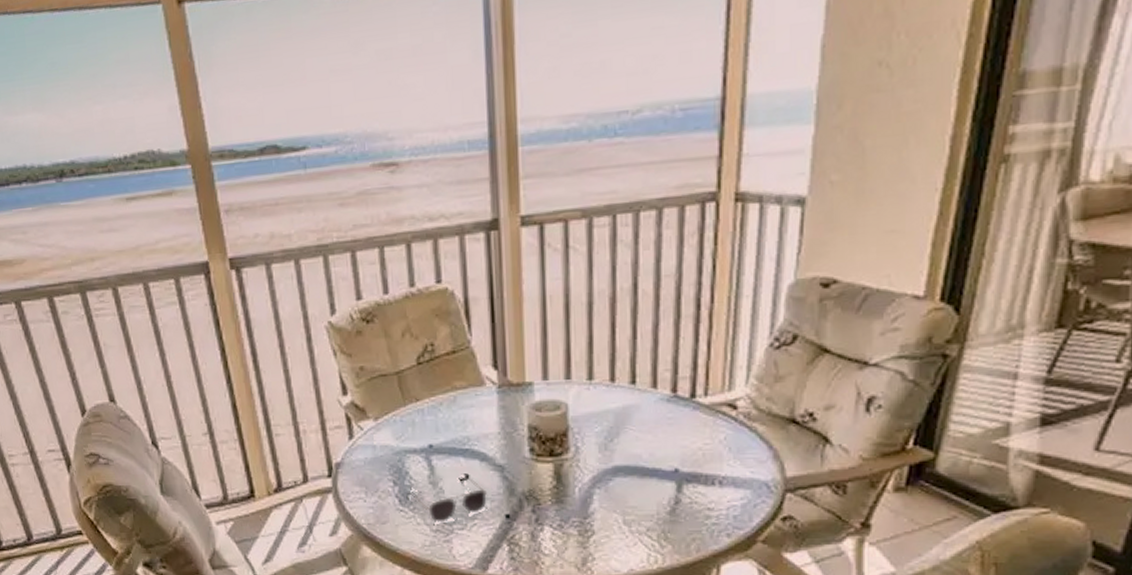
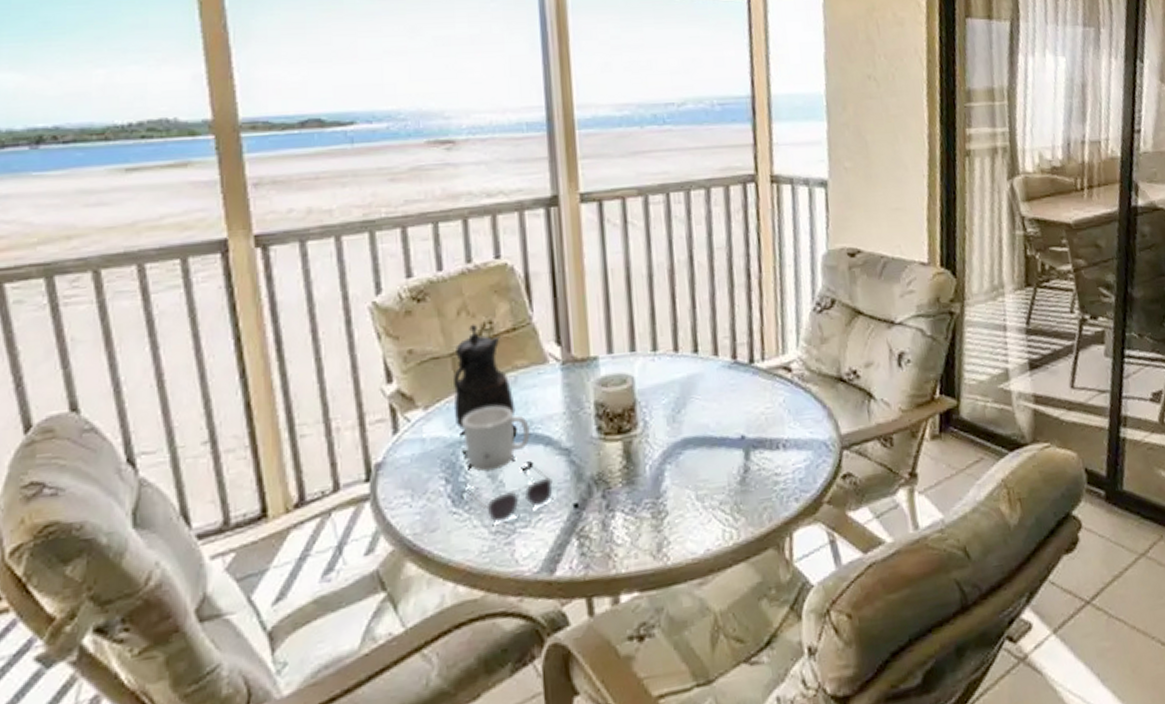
coffeepot: none [398,345,455,445] -> present [452,324,516,434]
mug: none [407,422,469,479] -> present [462,406,532,472]

